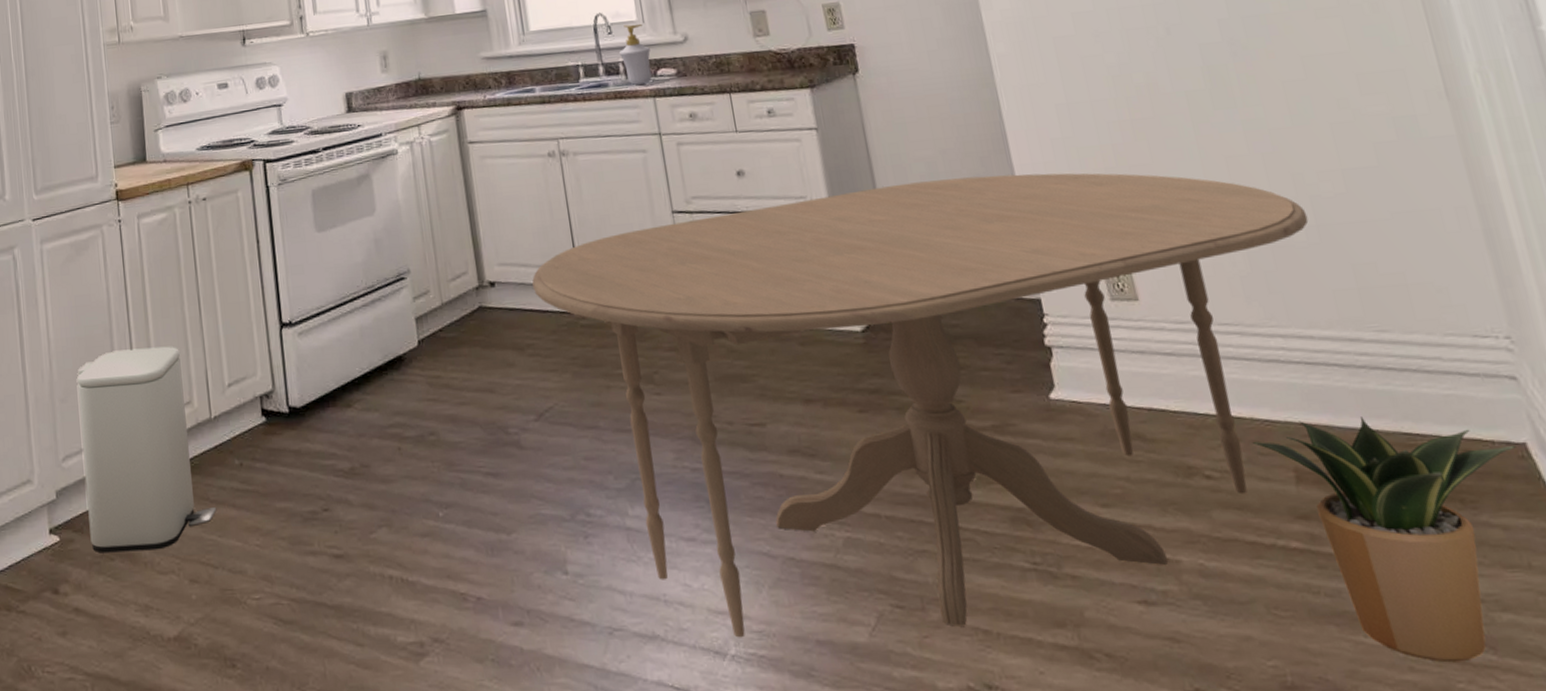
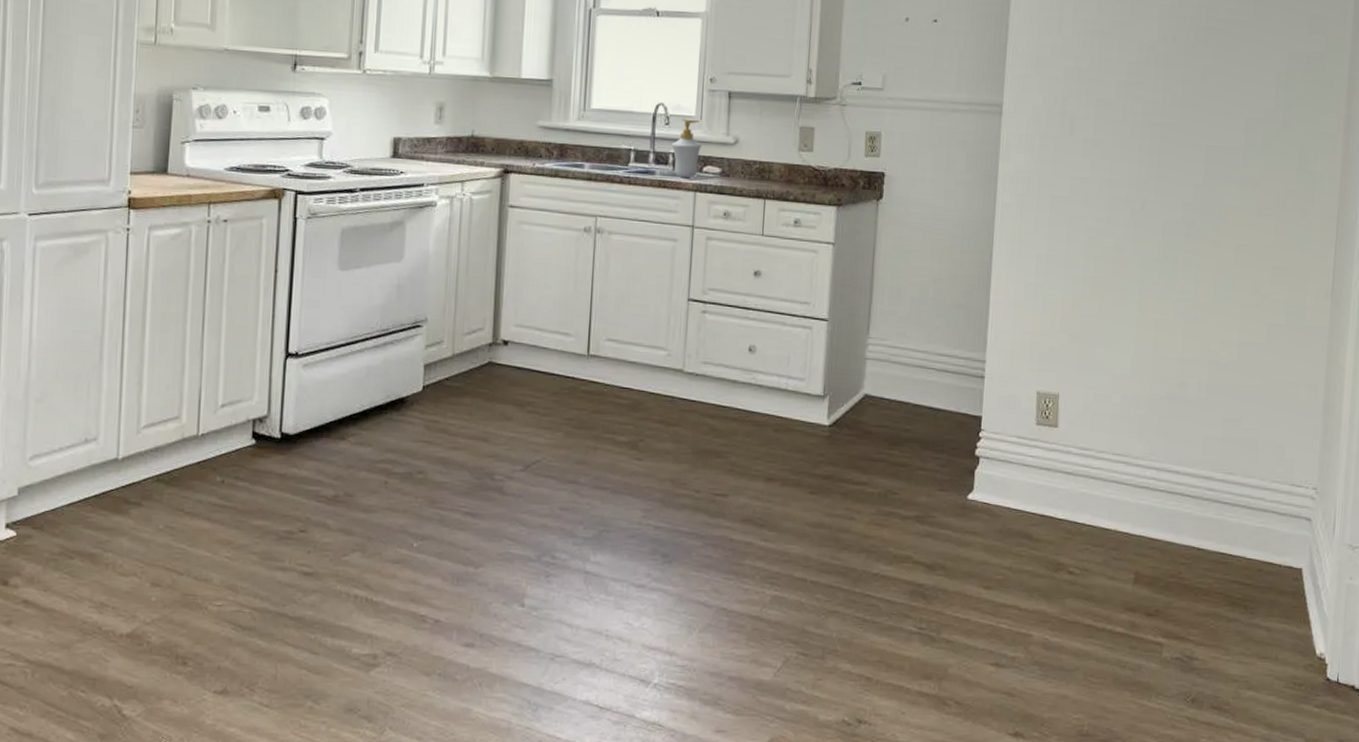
pedal bin: present [77,346,217,553] -> none [50,358,191,553]
dining table: present [532,173,1309,638] -> none [544,303,1203,673]
potted plant: present [1252,417,1516,663] -> none [1111,536,1295,724]

